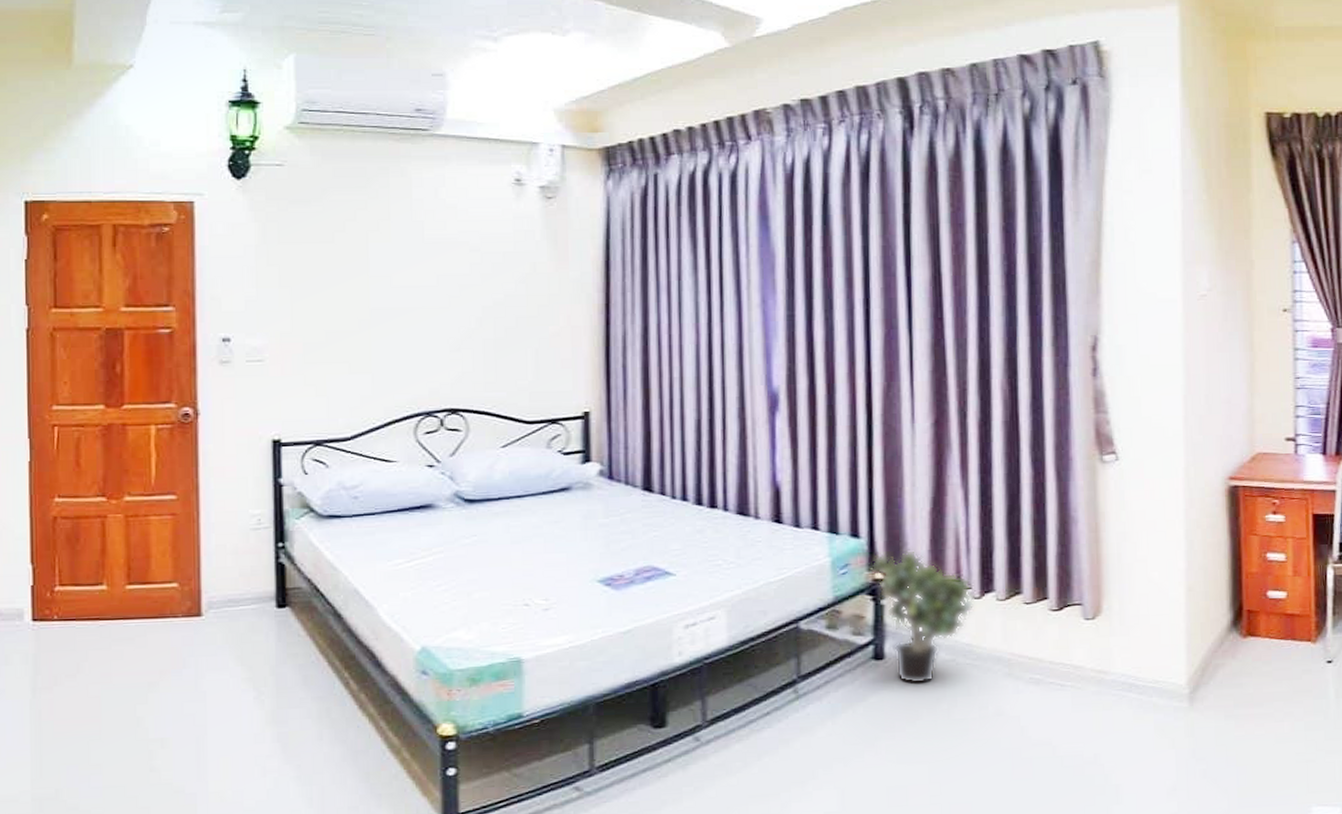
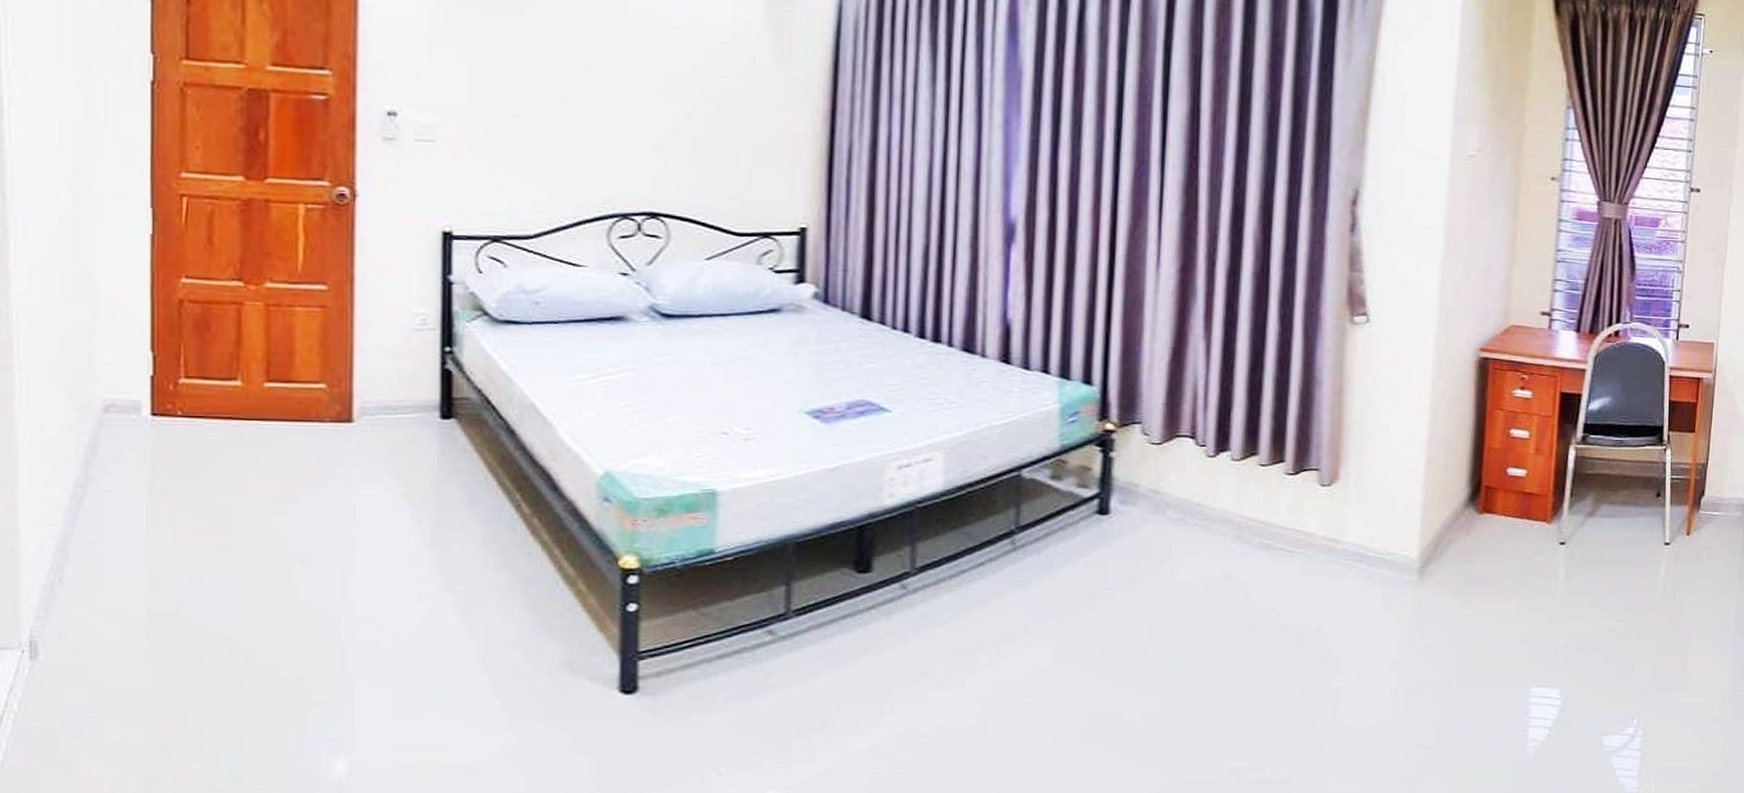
potted plant: present [869,549,975,685] -> none [1099,401,1208,543]

